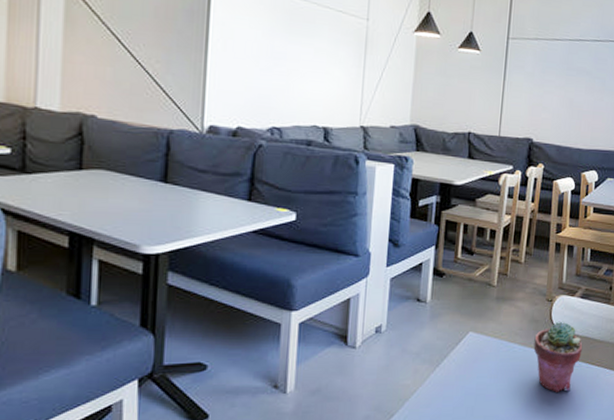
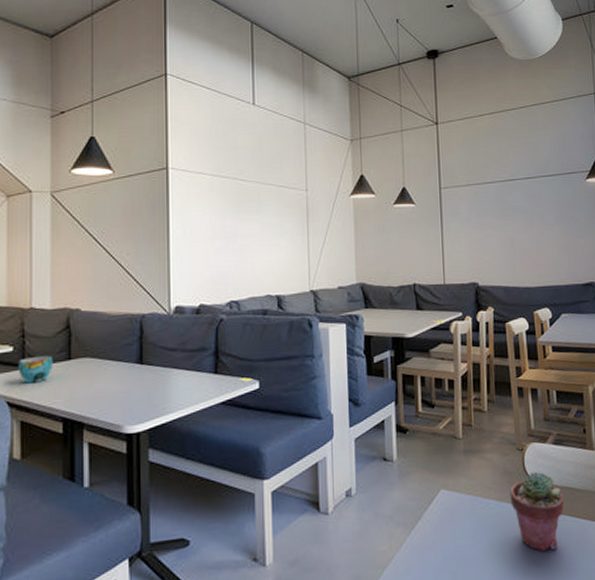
cup: none [16,162,60,191] -> present [18,356,53,384]

